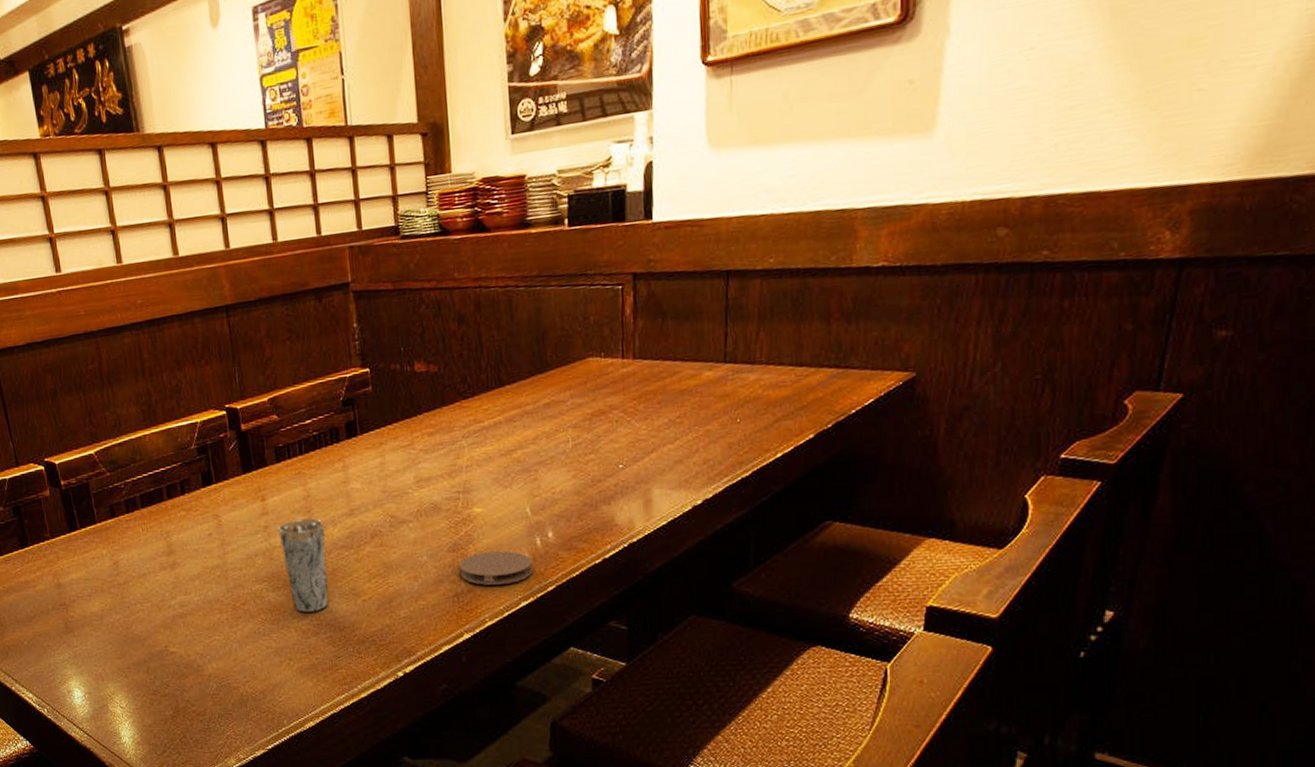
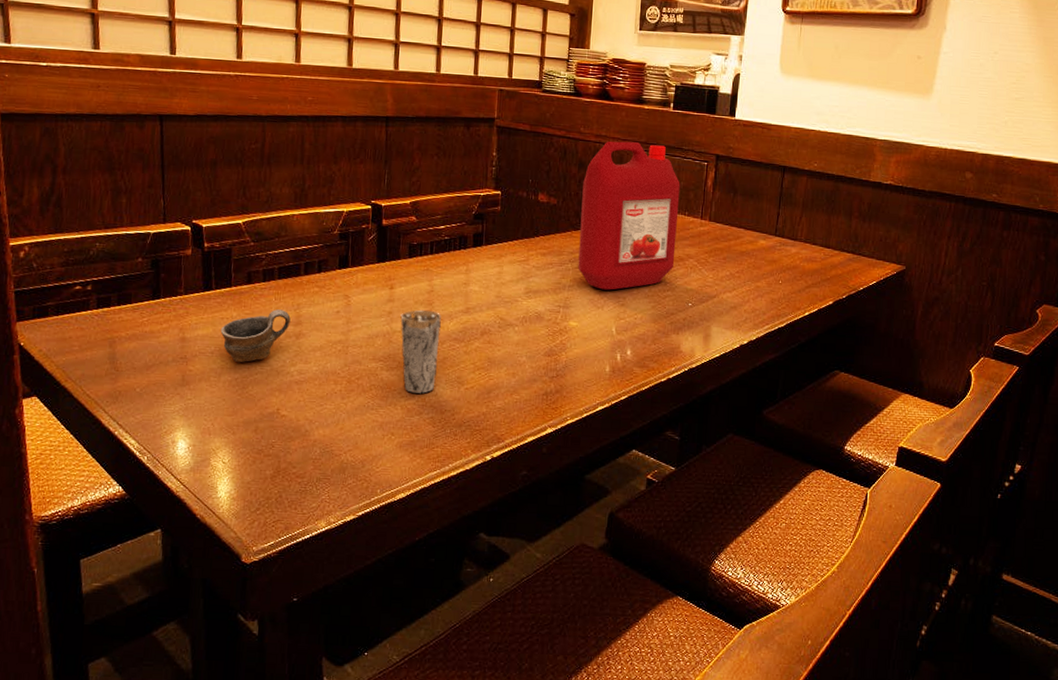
cup: none [93,540,163,603] -> present [220,309,291,363]
coaster: present [459,551,533,585] -> none [551,360,612,390]
ketchup jug: none [466,275,594,465] -> present [578,141,680,290]

